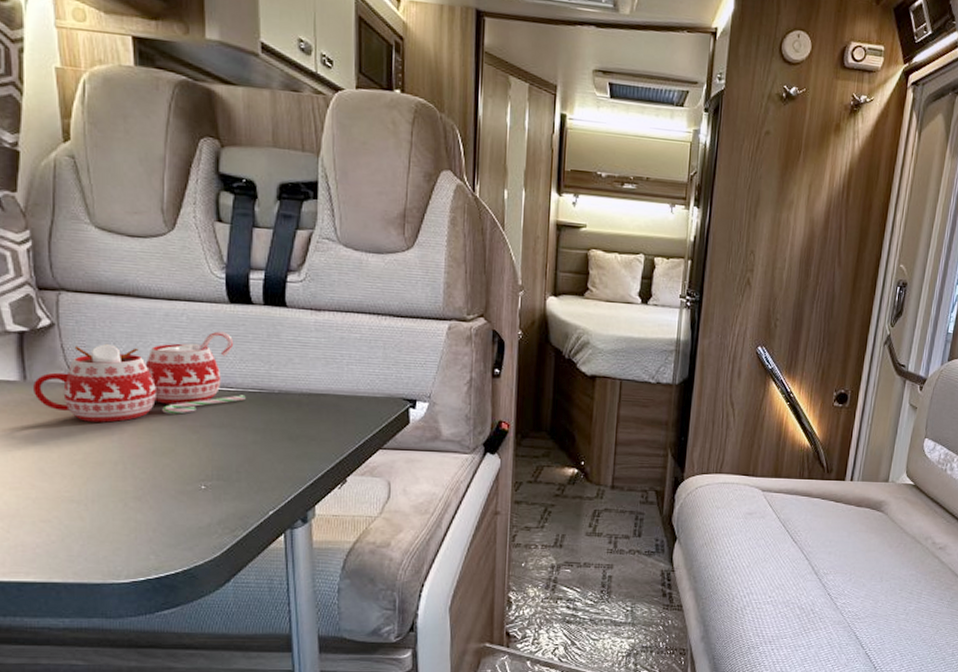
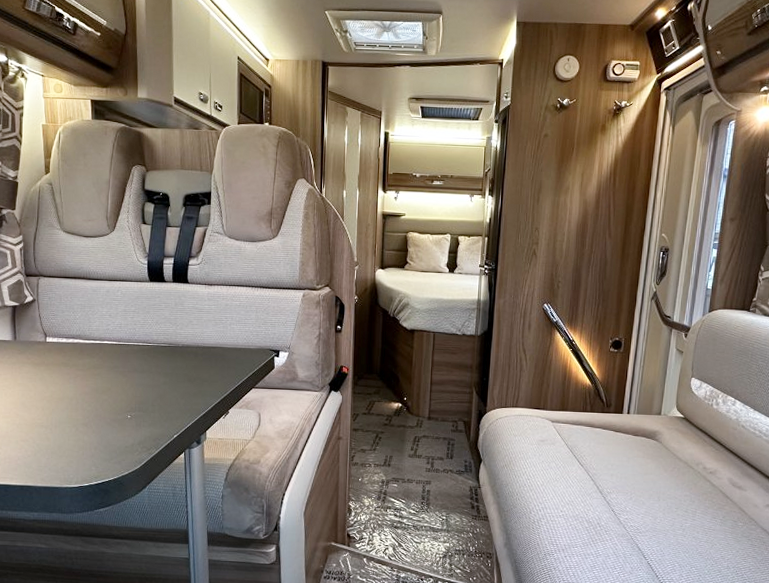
mug: present [33,331,246,423] -> none [20,302,159,369]

